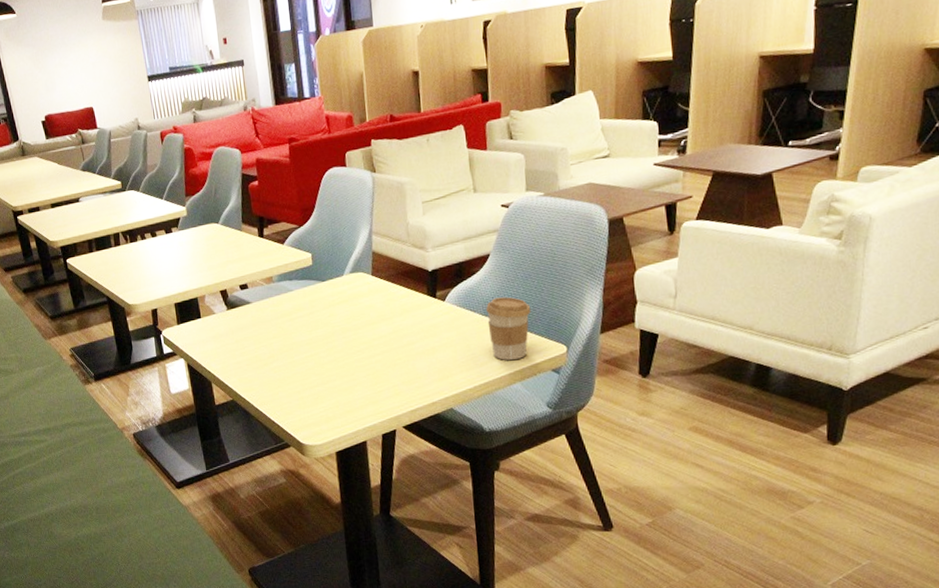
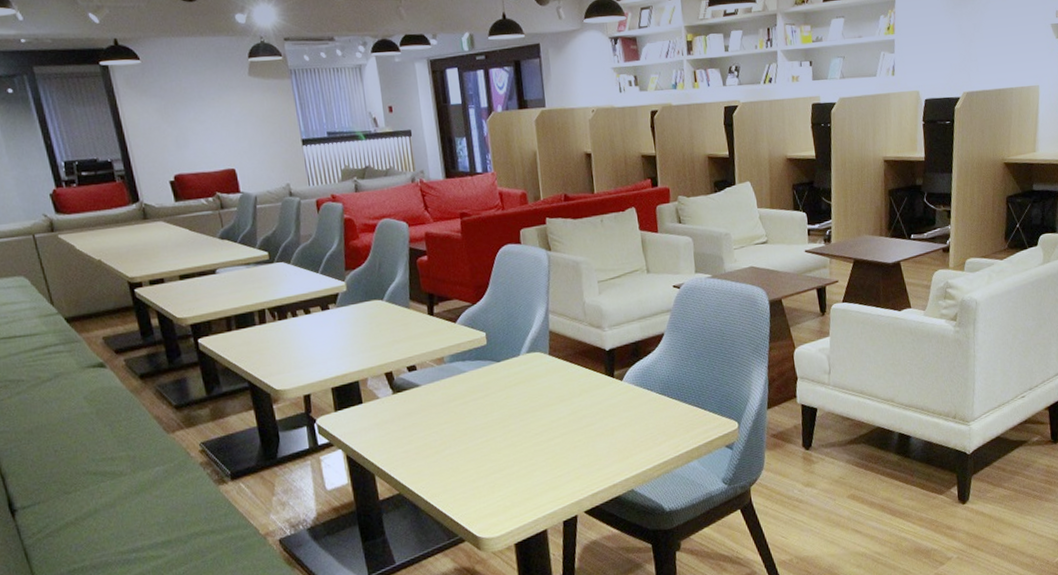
coffee cup: present [486,297,531,360] -> none [662,375,705,438]

